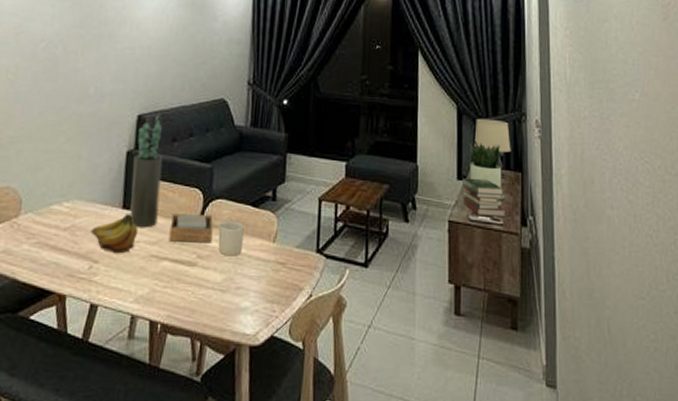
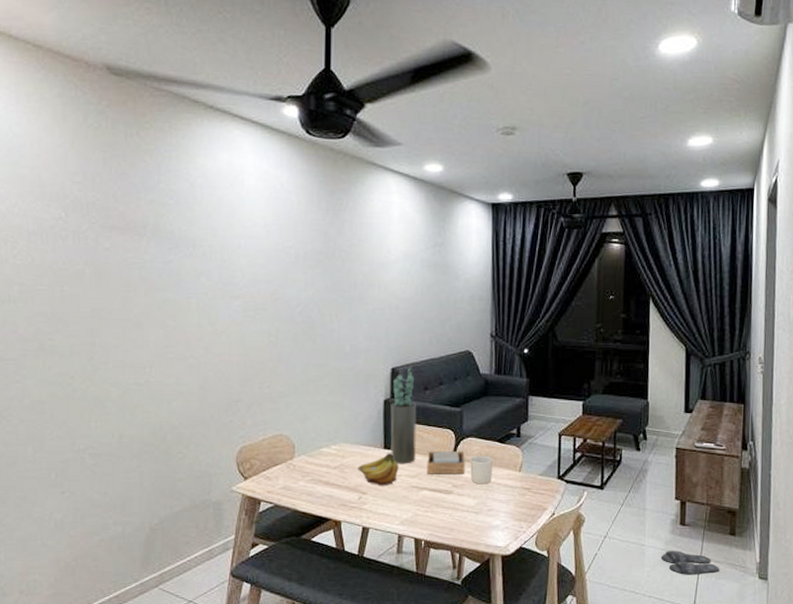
slippers: none [433,346,501,379] -> present [661,550,720,575]
books: present [463,178,505,217] -> none [689,411,728,443]
planter: present [467,140,505,201] -> none [693,377,728,429]
table lamp: present [474,118,511,179] -> none [701,358,735,410]

